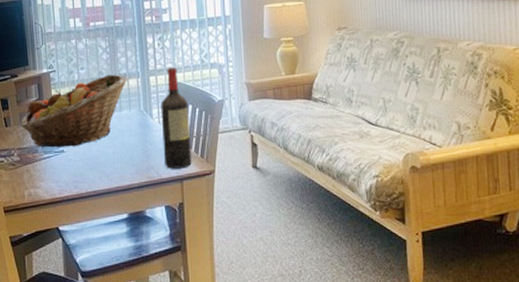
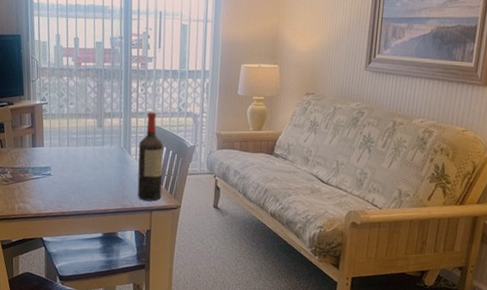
fruit basket: present [20,74,128,148] -> none [14,112,112,172]

